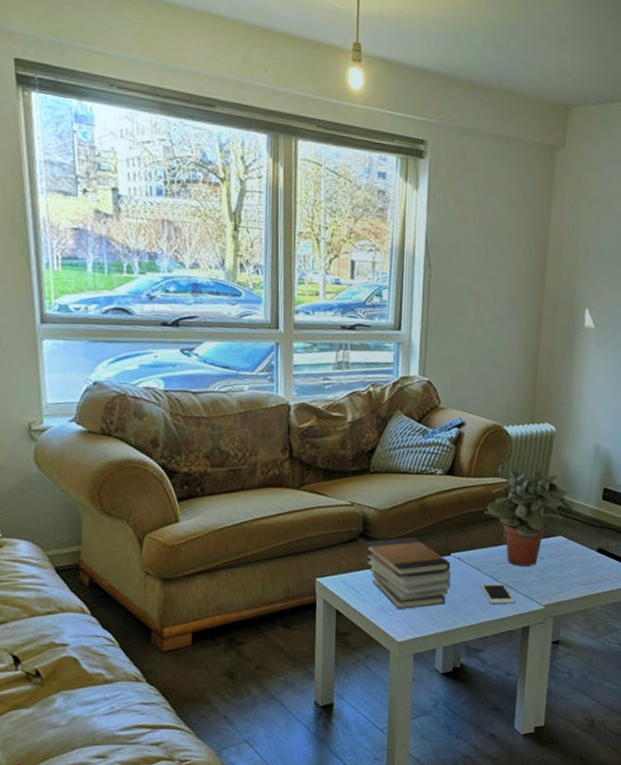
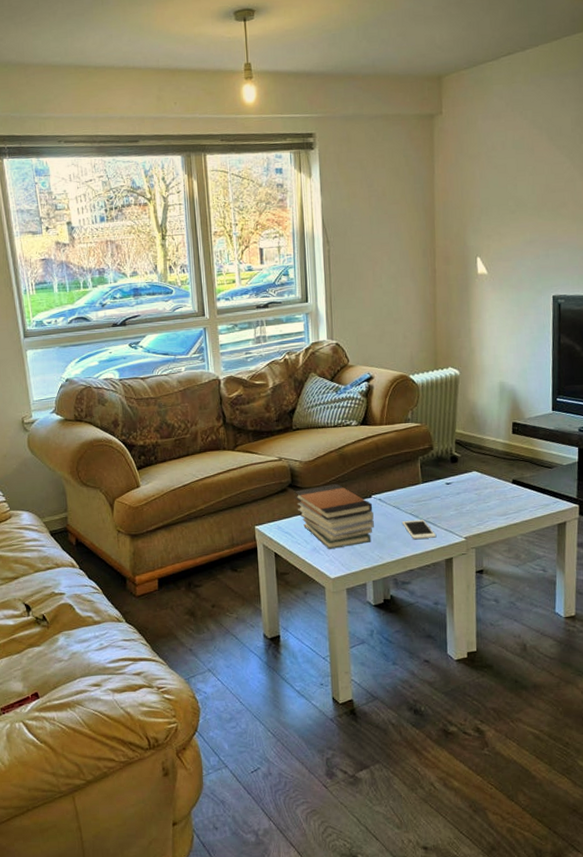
potted plant: present [484,467,575,566] -> none [399,412,486,503]

